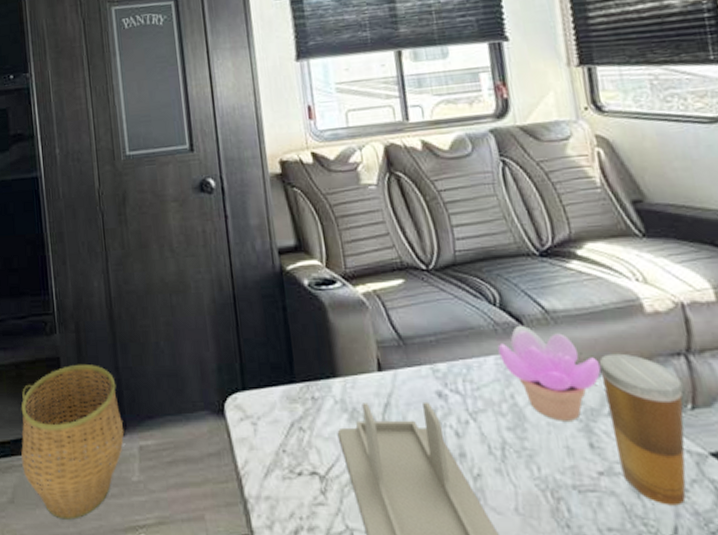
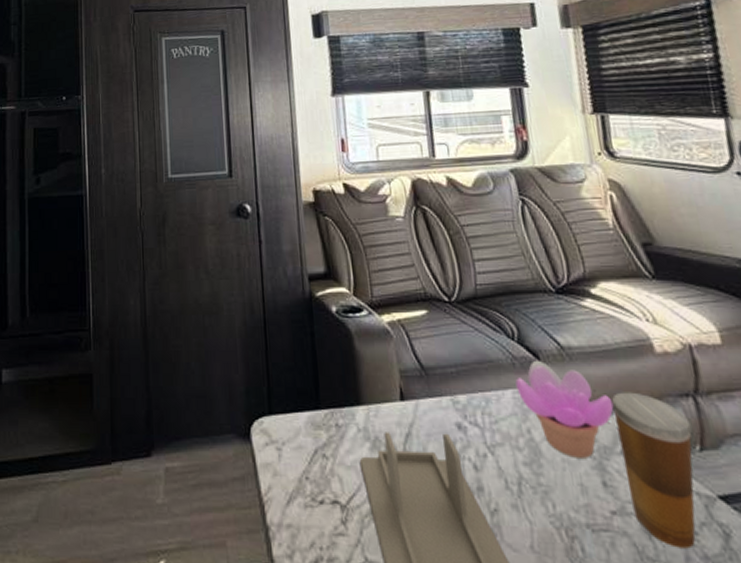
basket: present [21,365,125,520] -> none [47,383,152,542]

